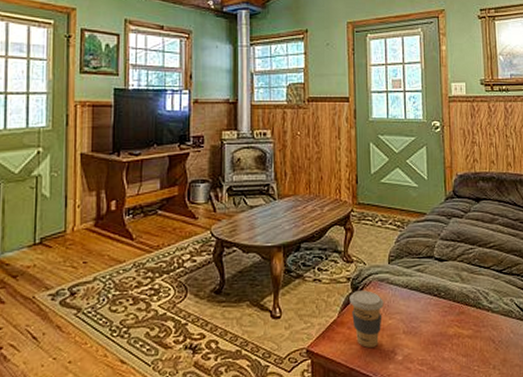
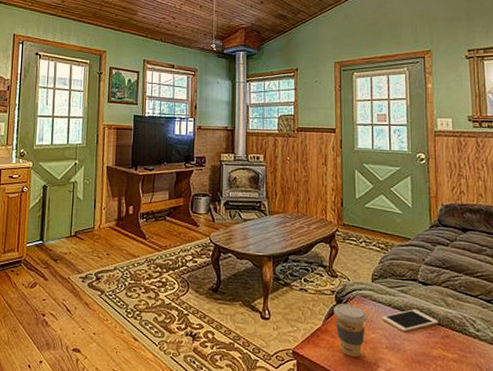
cell phone: none [399,288,455,314] -> present [382,309,439,333]

